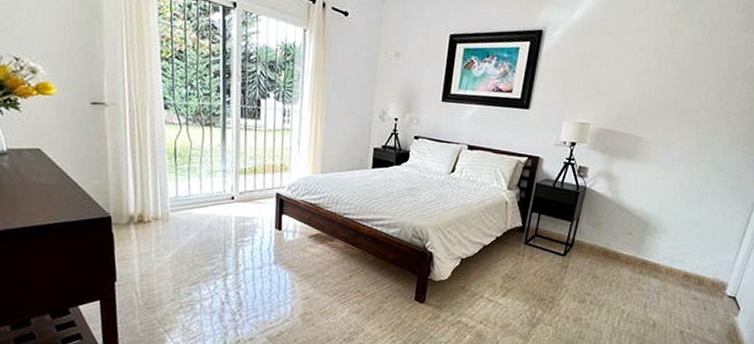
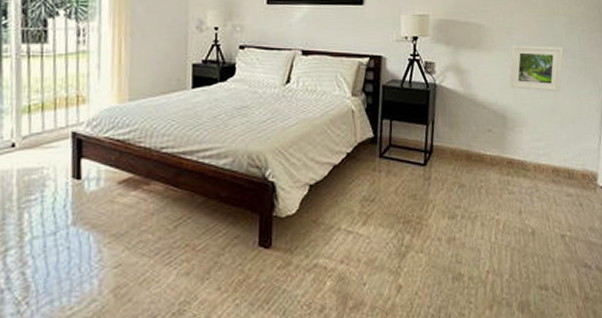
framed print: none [656,159,719,207] -> present [509,45,564,93]

